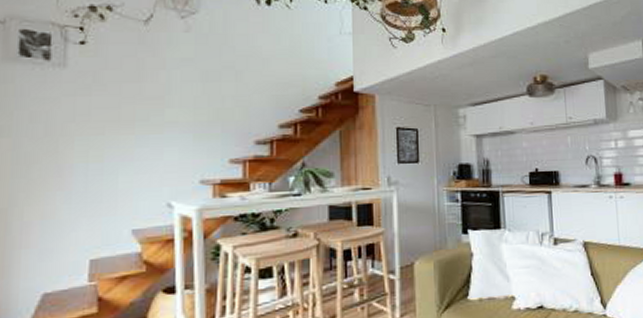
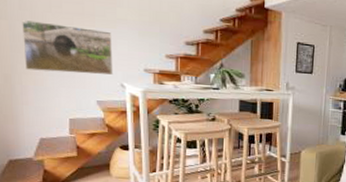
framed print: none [29,134,158,200] -> present [22,19,113,75]

